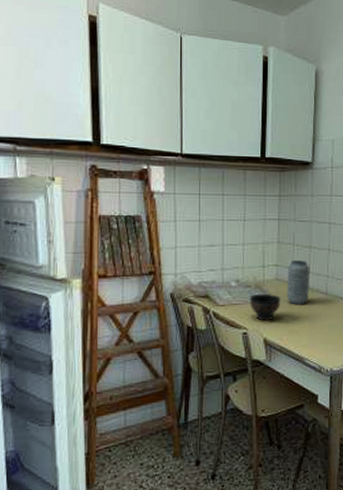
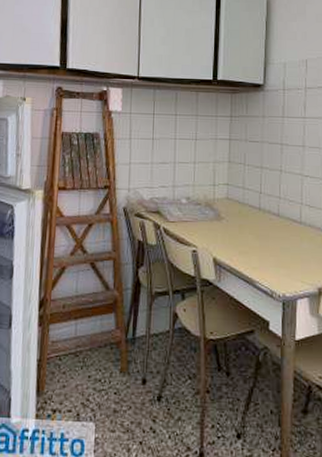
bowl: present [249,294,281,321] -> none [199,212,231,240]
vase: present [287,260,310,305] -> none [237,179,261,226]

